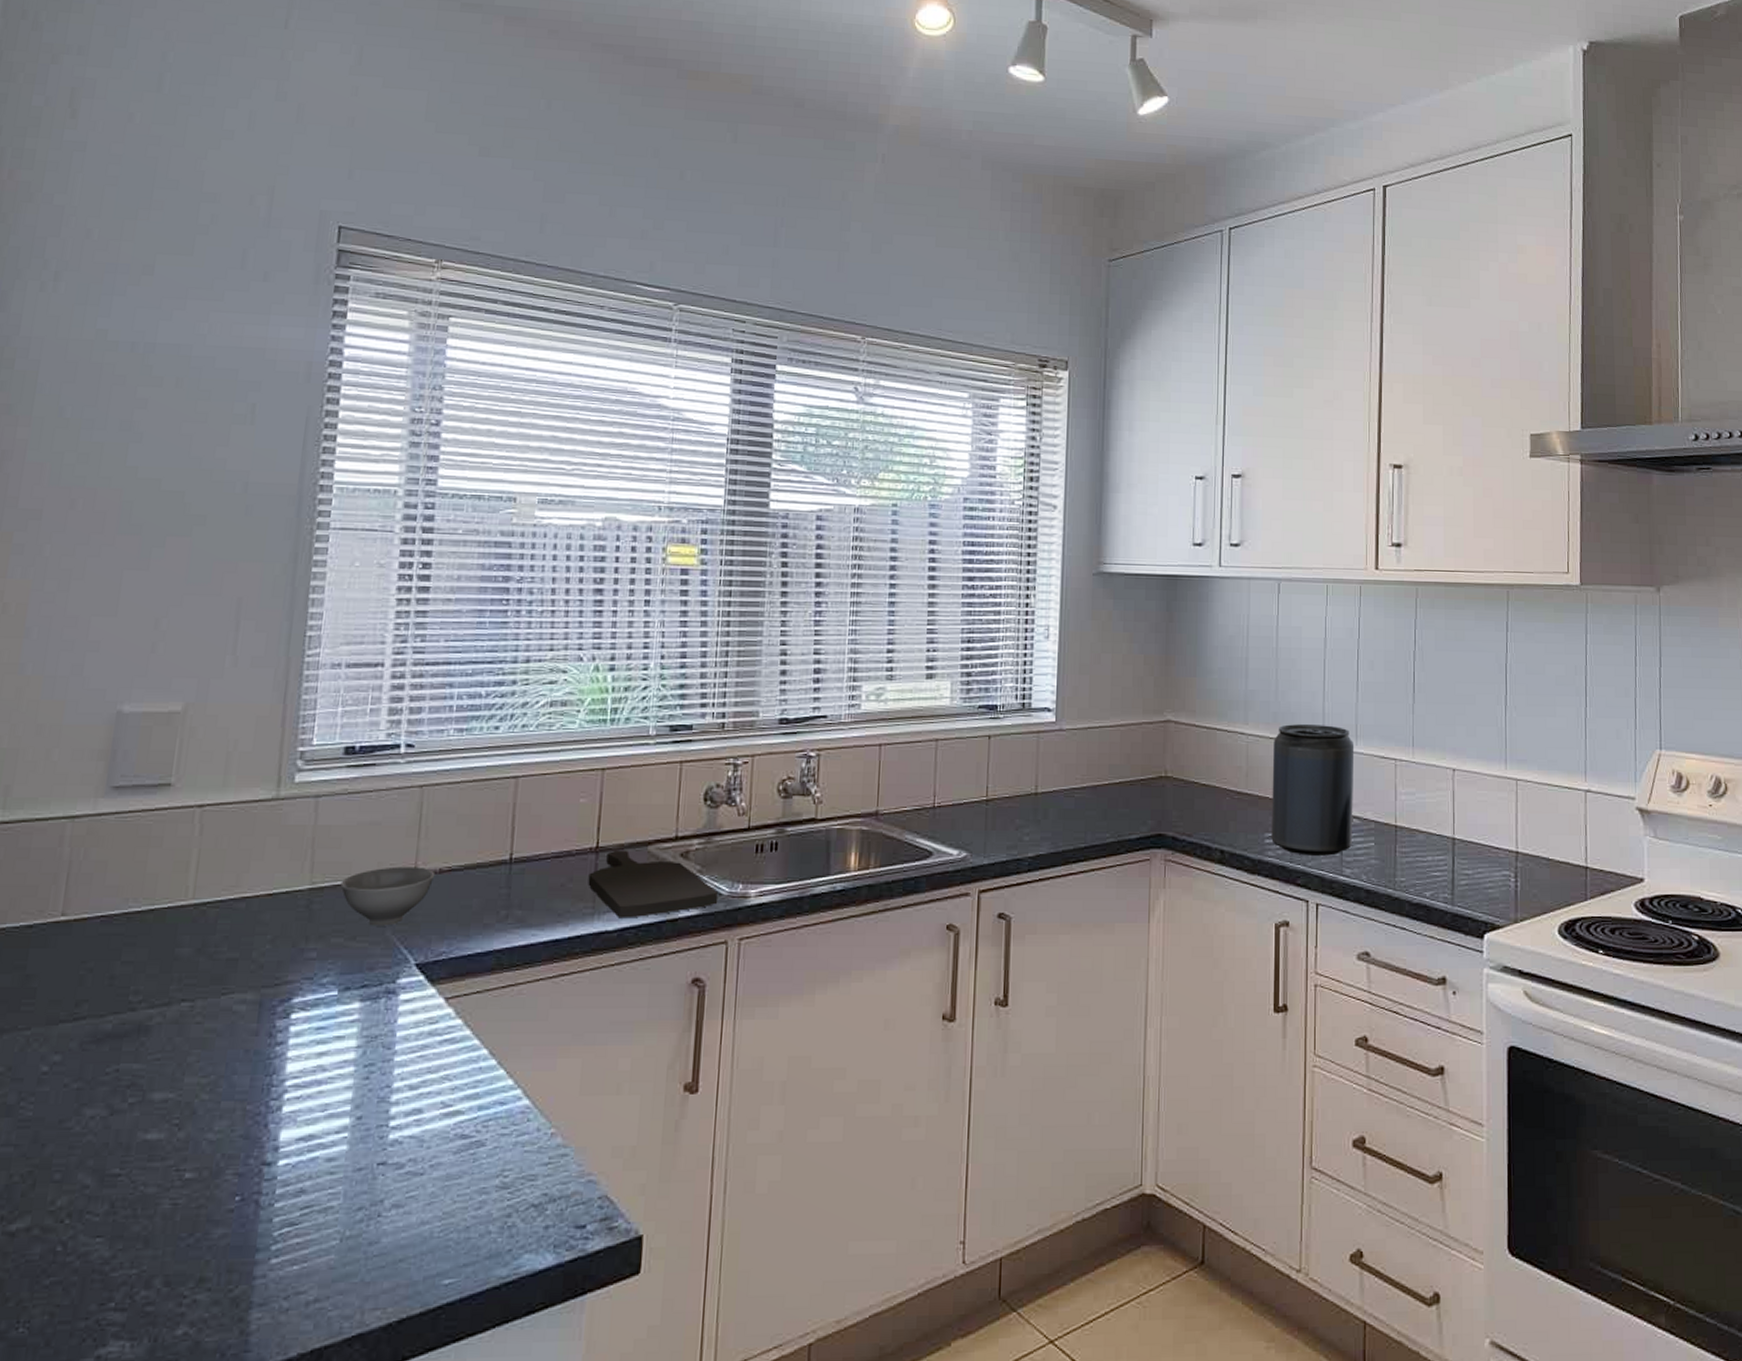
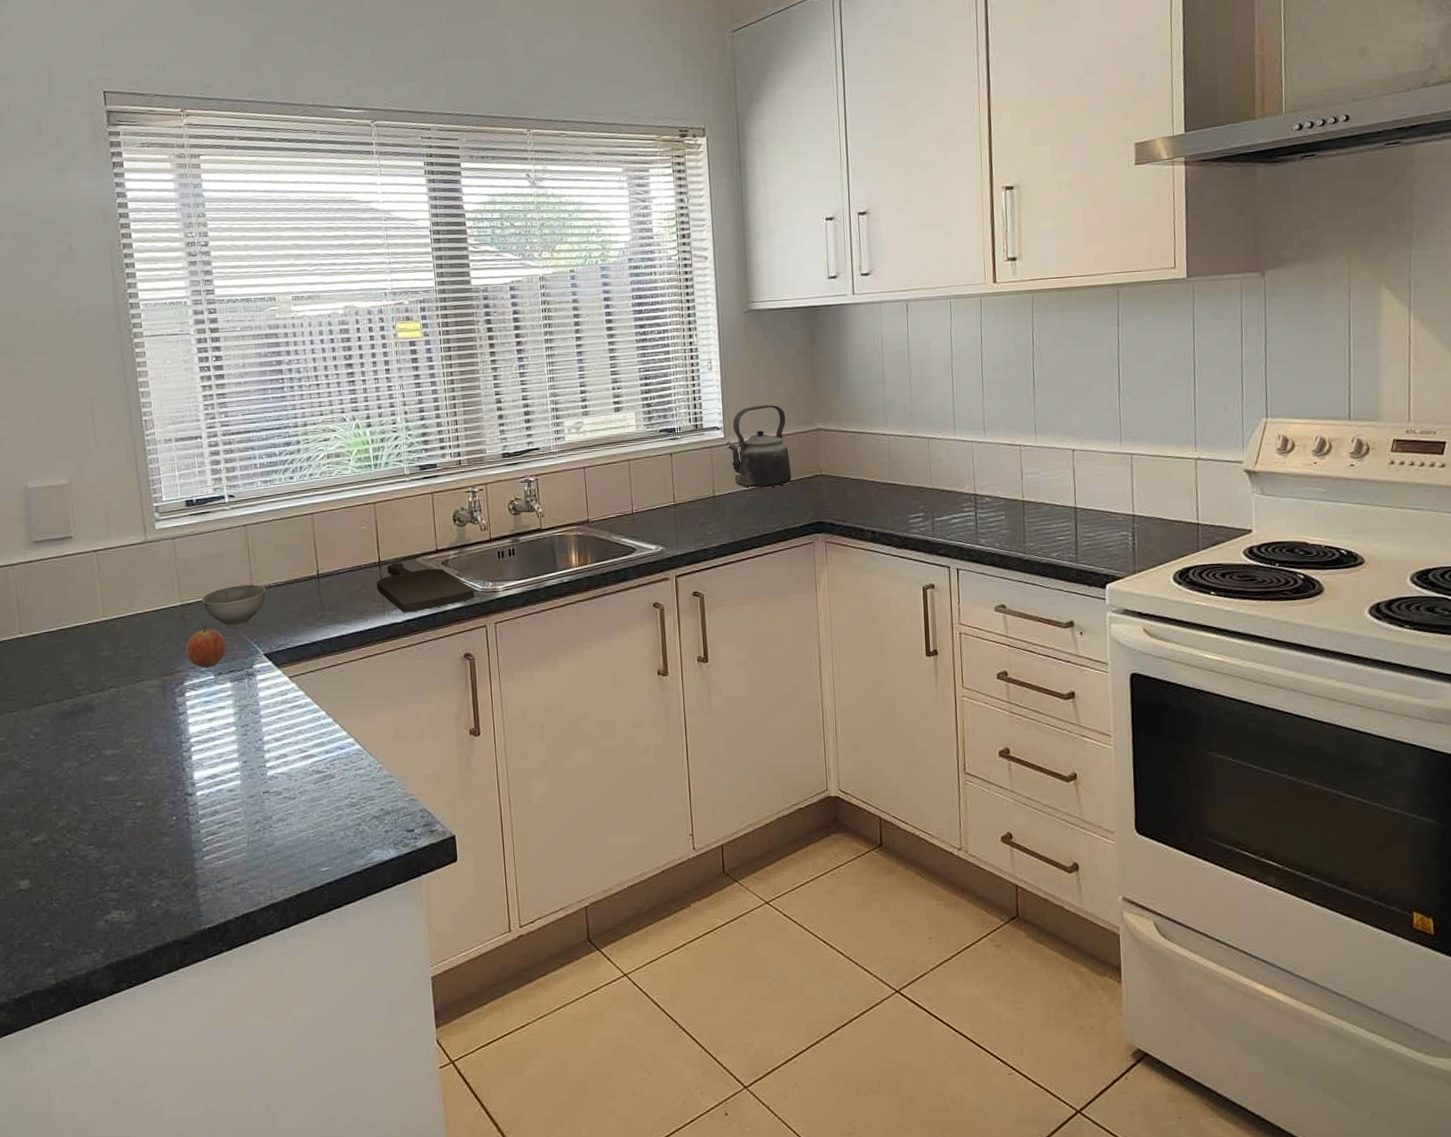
fruit: none [303,918,365,981] -> present [185,625,227,669]
kettle: none [1058,686,1132,787] -> present [727,405,792,488]
soda can: present [1271,724,1355,856] -> none [911,421,985,531]

